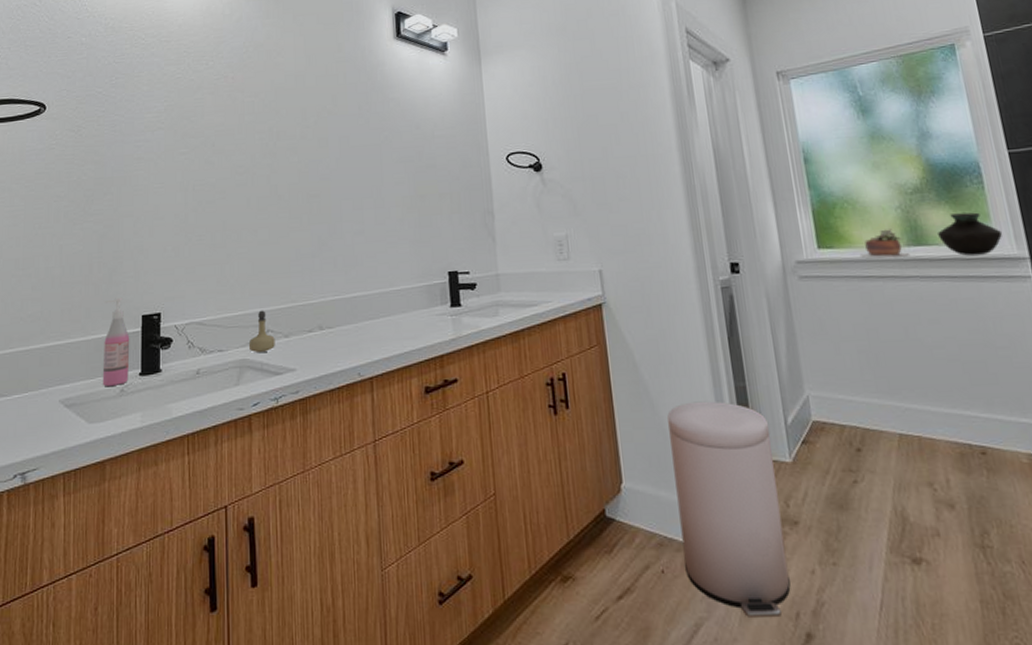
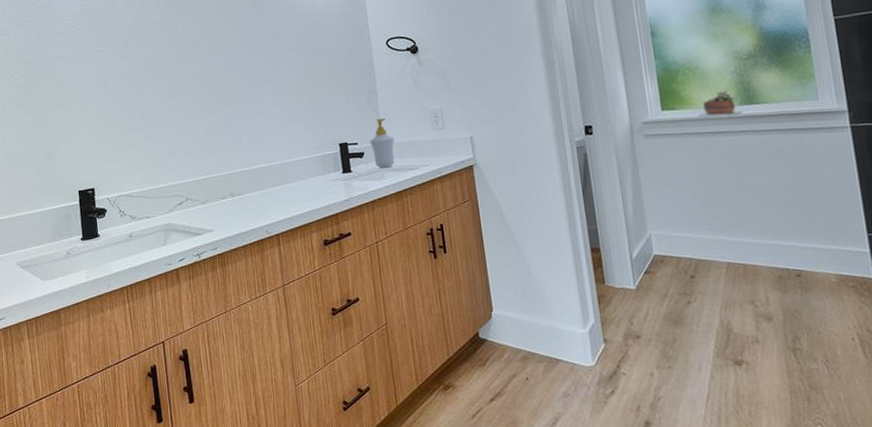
soap dispenser: present [102,297,130,386] -> none [45,176,72,250]
perfume bottle: present [248,310,275,354] -> none [171,182,194,218]
soap bottle: none [483,244,513,302] -> present [369,118,395,168]
pedal bin: present [667,401,791,619] -> none [530,242,633,412]
vase: present [936,212,1003,257] -> none [767,73,826,112]

